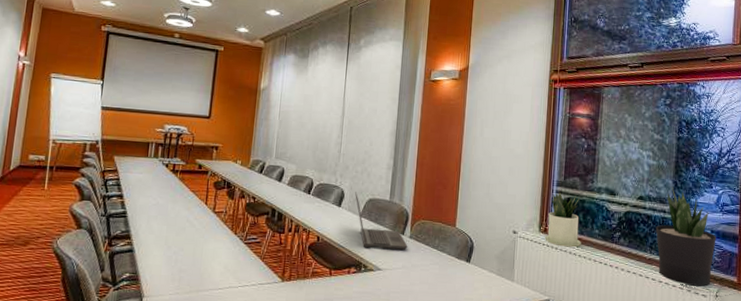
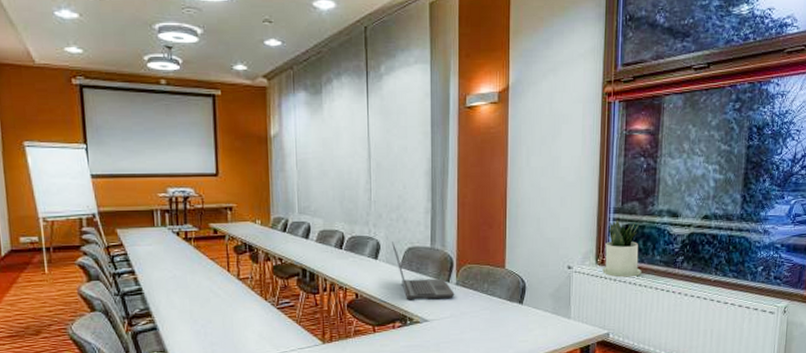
planter: present [655,186,716,287] -> none [721,201,787,304]

